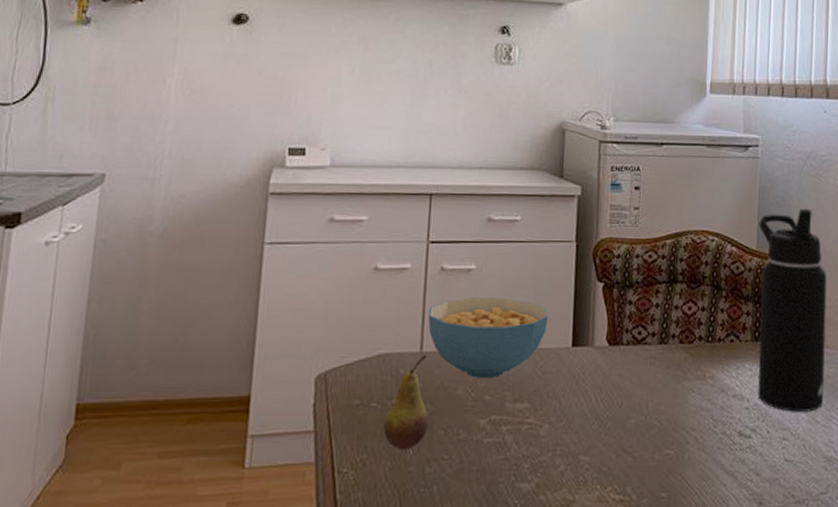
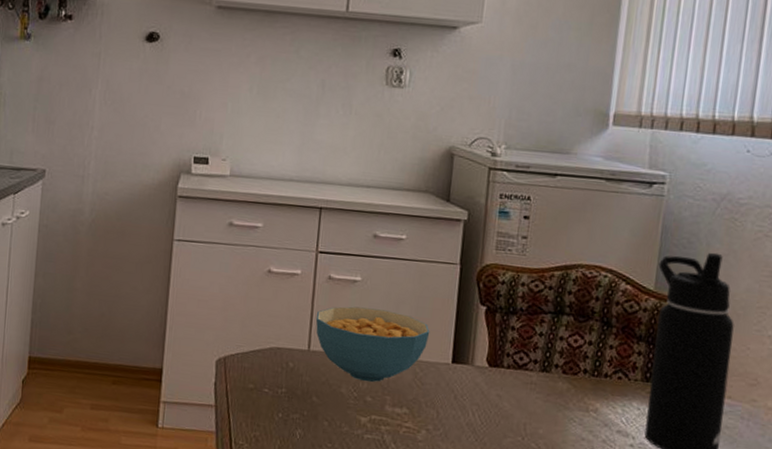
fruit: present [383,354,430,450] -> none [273,353,315,434]

